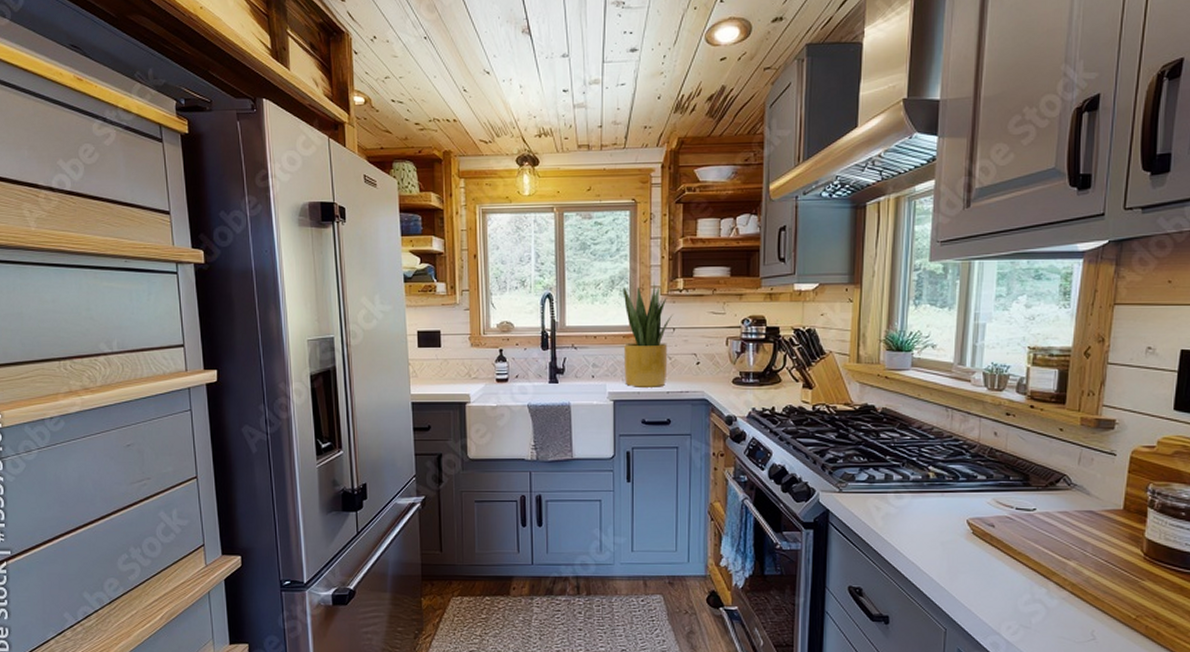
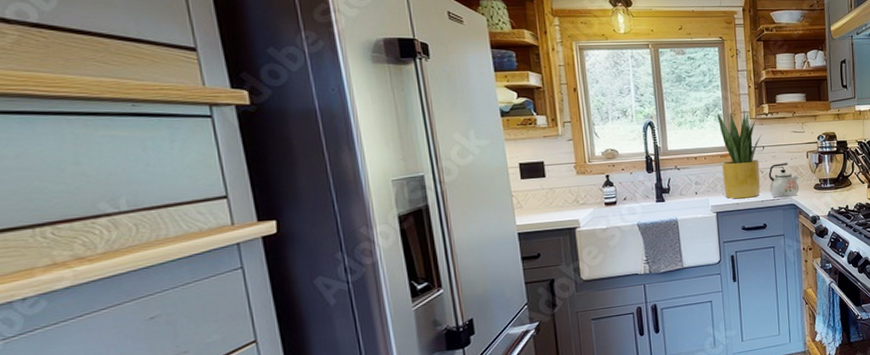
kettle: none [677,349,714,391] -> present [768,163,800,199]

